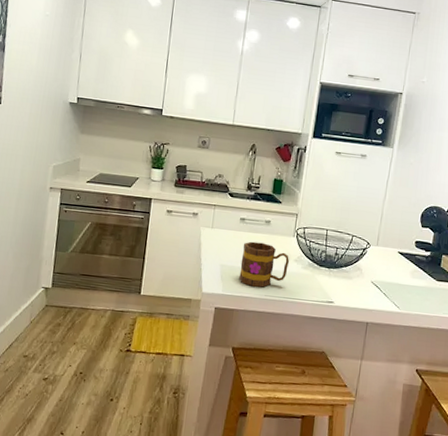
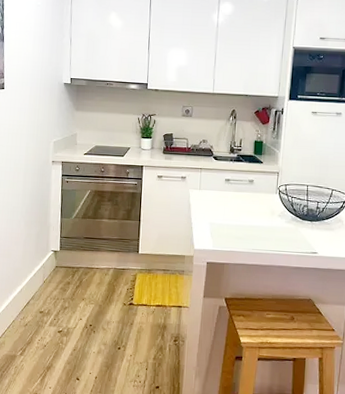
mug: present [239,241,289,288] -> none [227,200,273,242]

